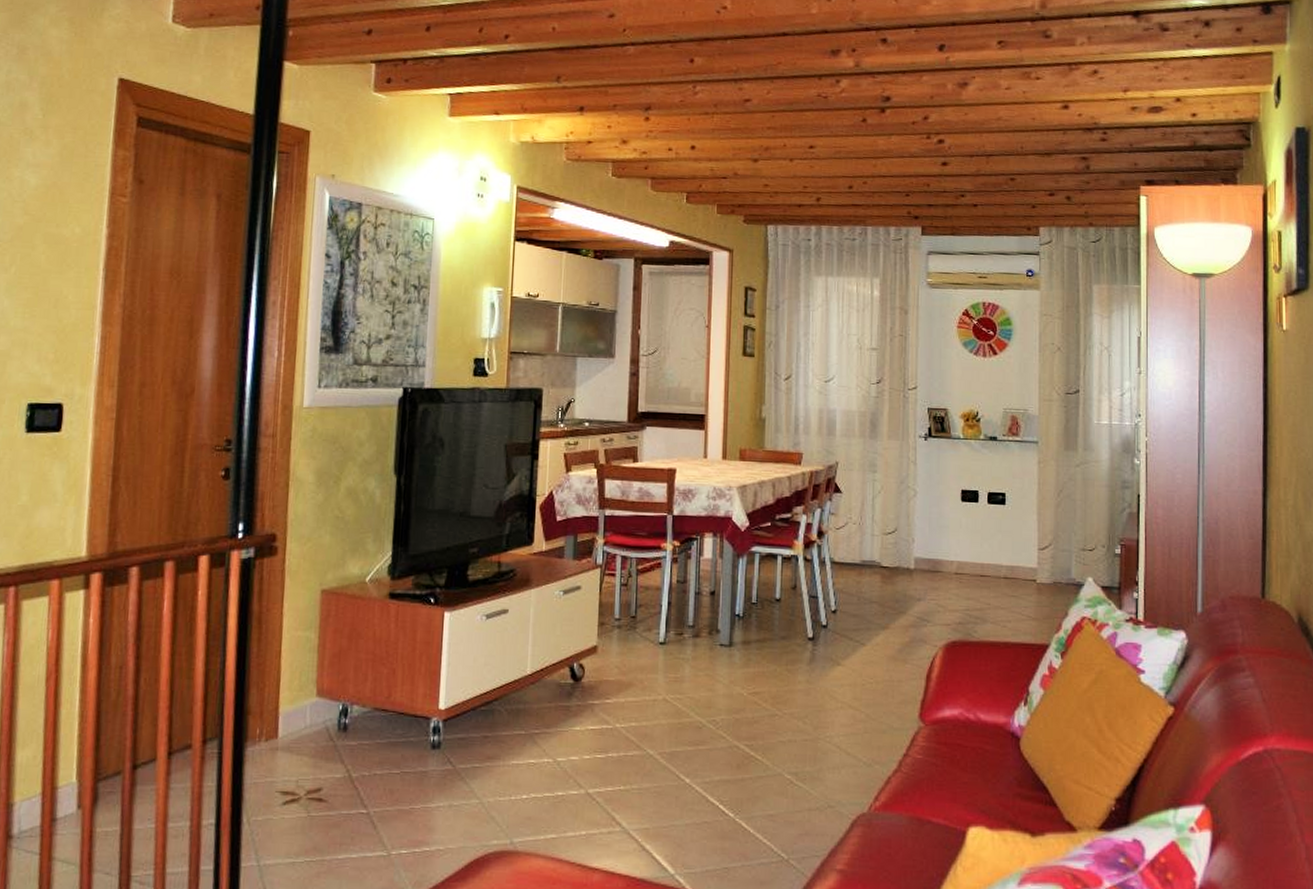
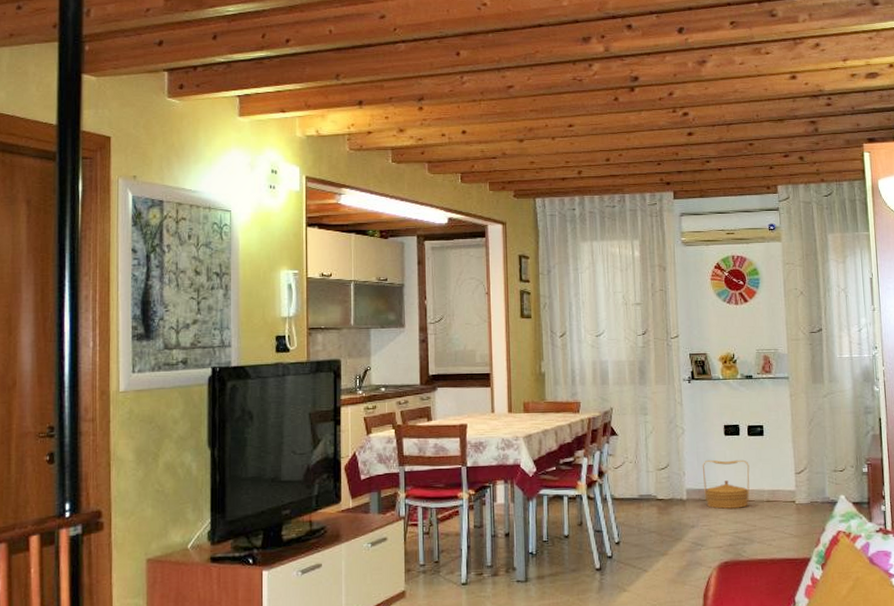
basket: none [934,527,987,583] -> present [702,459,750,509]

